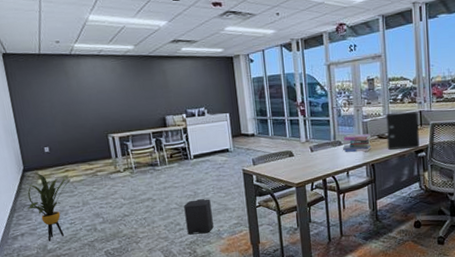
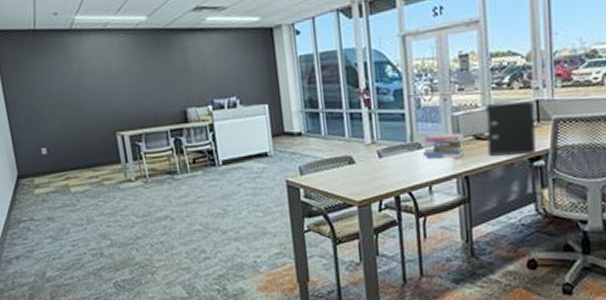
house plant: present [24,173,77,241] -> none [19,180,79,267]
pedal bin: present [184,199,214,235] -> none [210,219,249,266]

